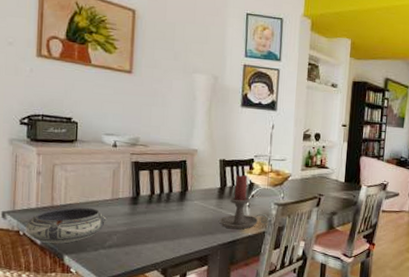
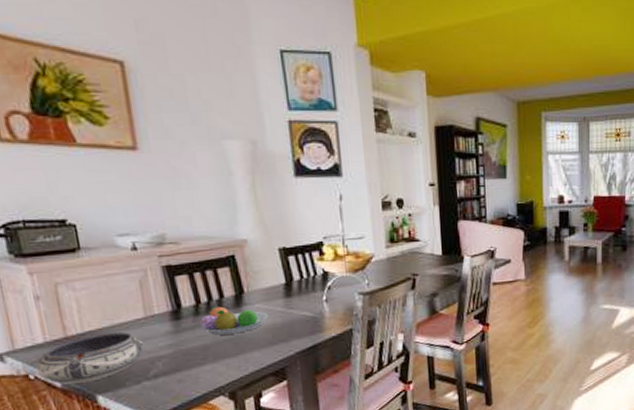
fruit bowl: none [151,198,203,222] -> present [200,306,269,335]
candle holder: present [219,175,268,230] -> none [292,263,354,332]

